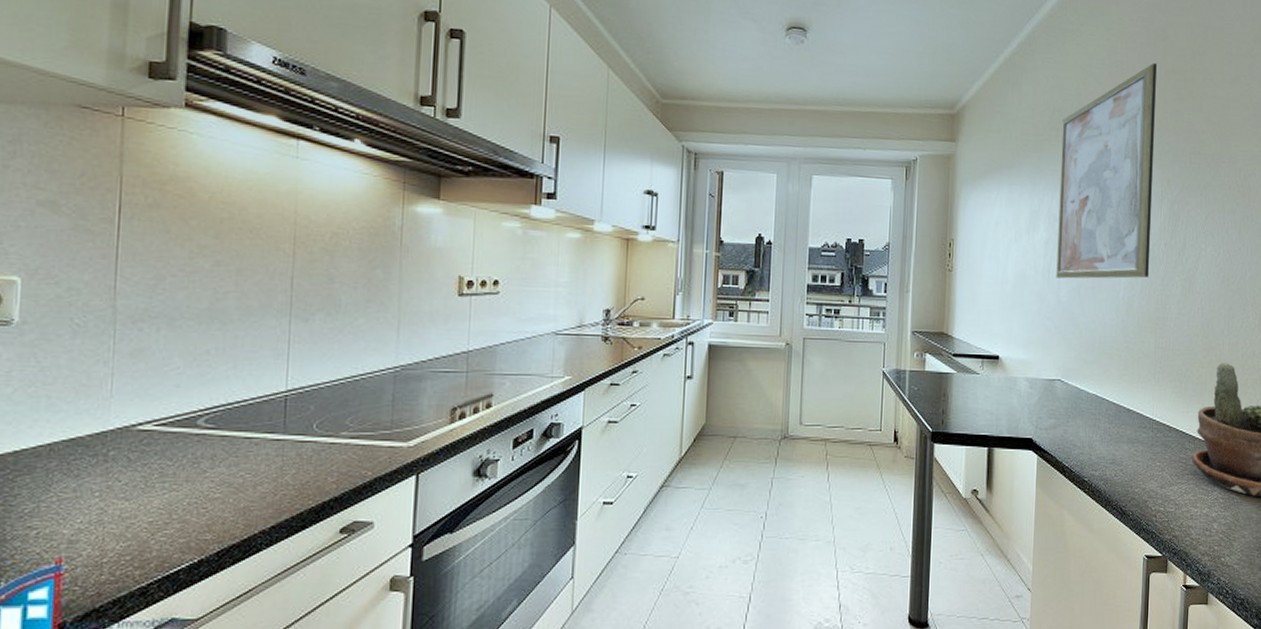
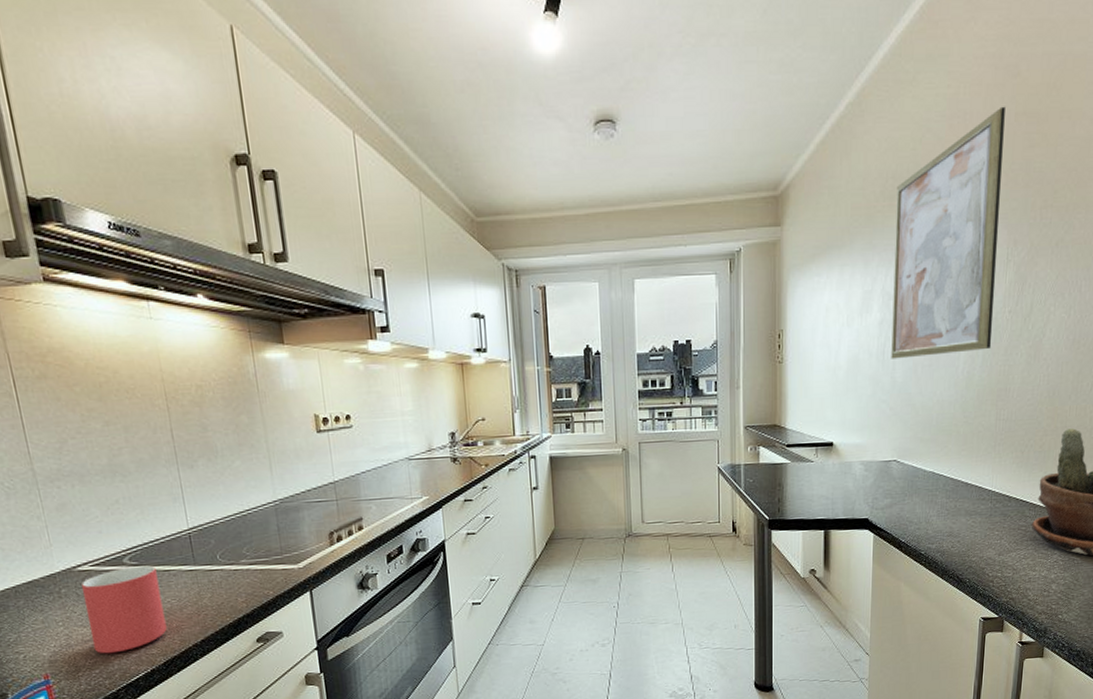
mug: none [131,430,235,536] -> present [81,565,167,654]

